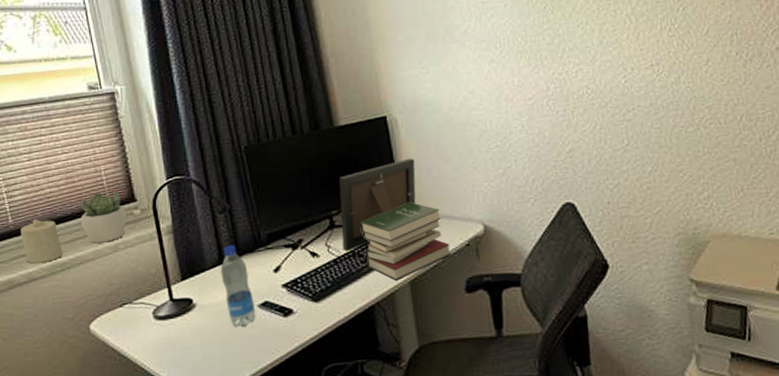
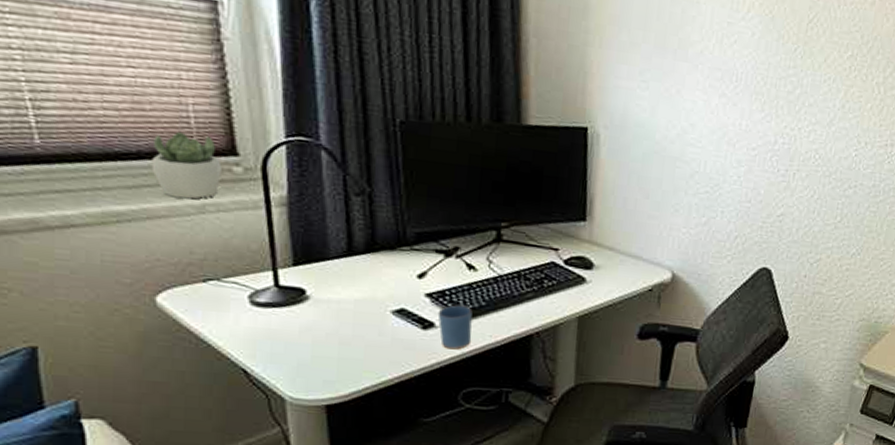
candle: present [21,218,63,264] -> none [54,145,121,208]
bottle: present [220,245,256,327] -> none [347,236,388,332]
mug: none [294,289,325,331] -> present [438,304,473,350]
picture frame: present [339,158,416,252] -> none [507,182,611,272]
books: present [360,202,451,280] -> none [532,231,631,313]

